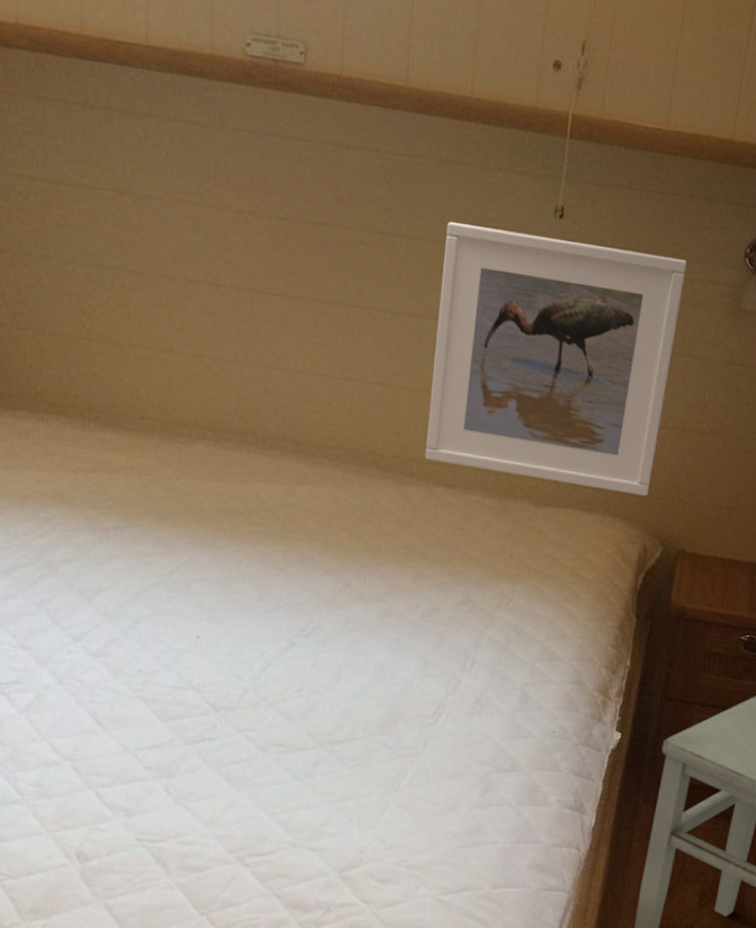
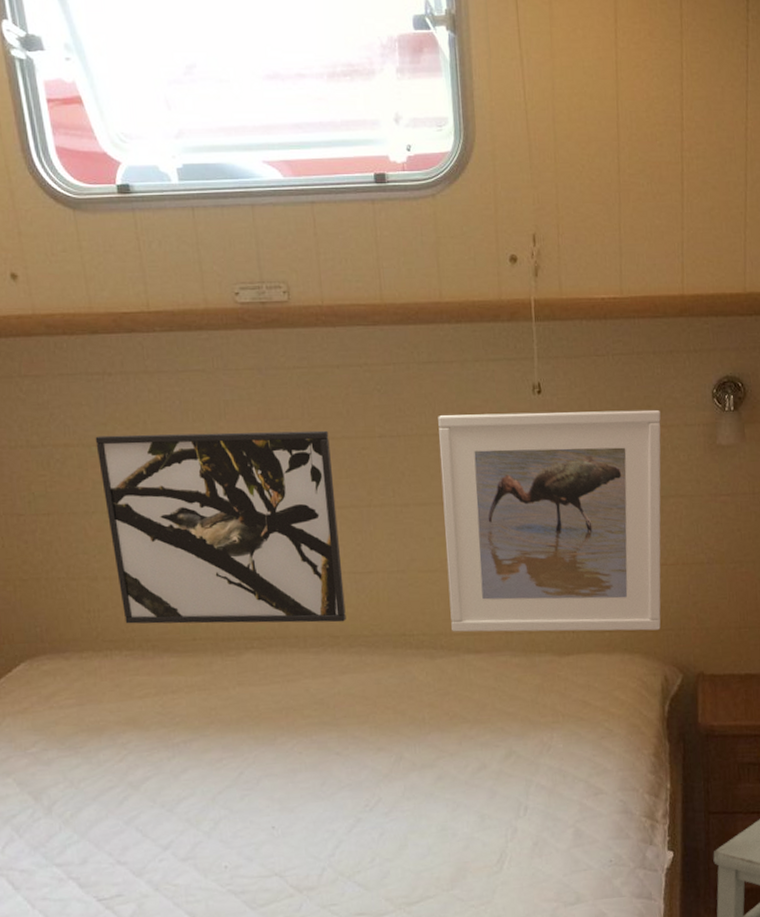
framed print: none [65,173,326,428] -> present [95,430,346,624]

